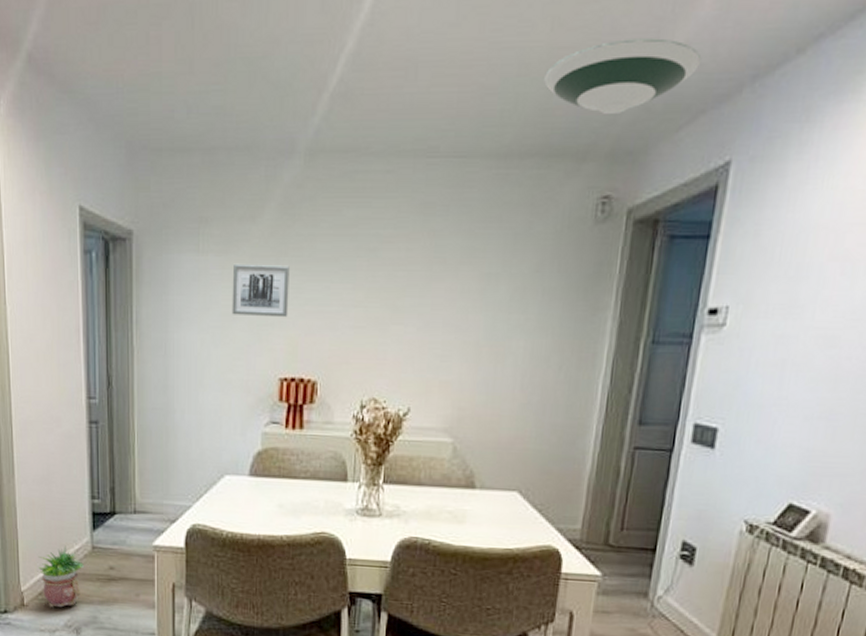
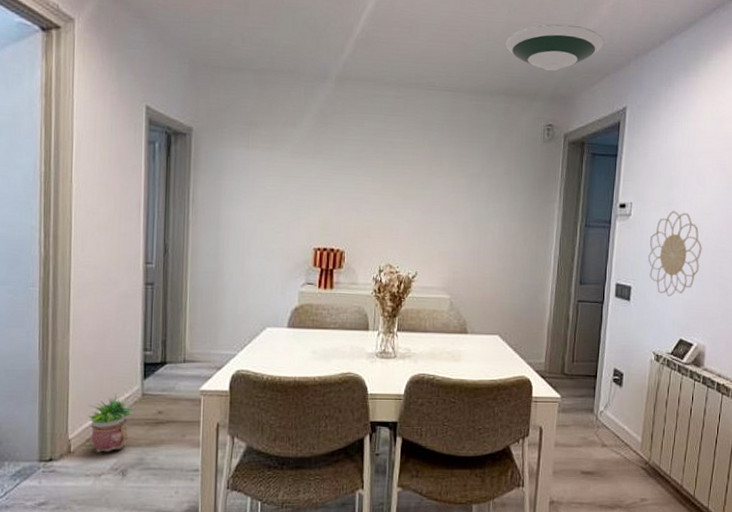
wall art: present [231,263,290,318] -> none [275,158,323,201]
decorative wall piece: none [747,316,840,443] -> present [647,210,702,297]

